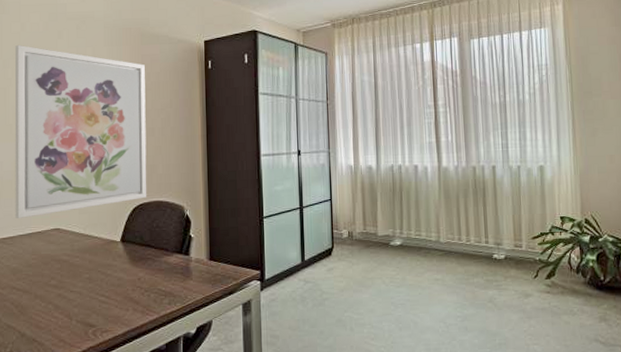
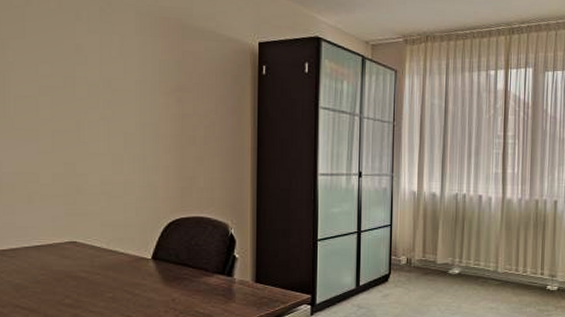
wall art: present [14,44,147,218] -> none [17,21,186,228]

